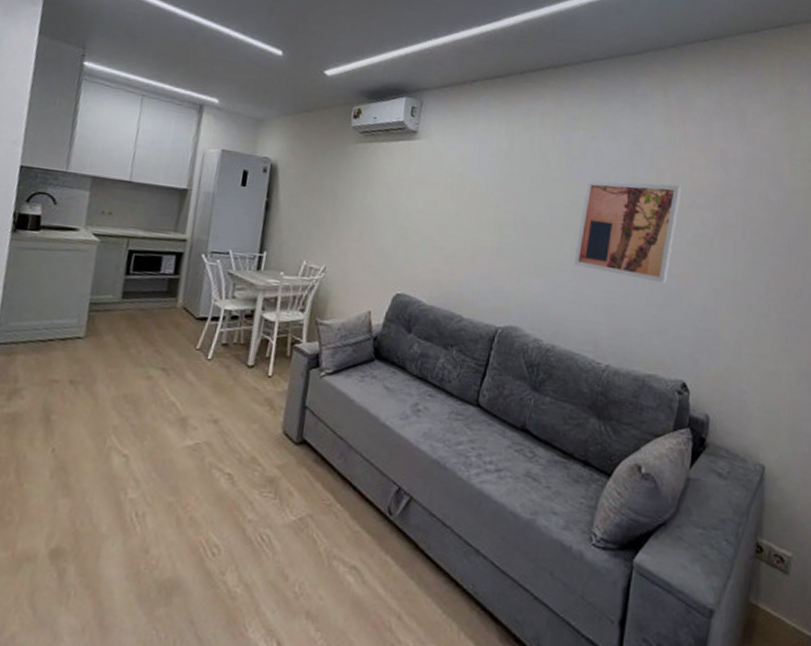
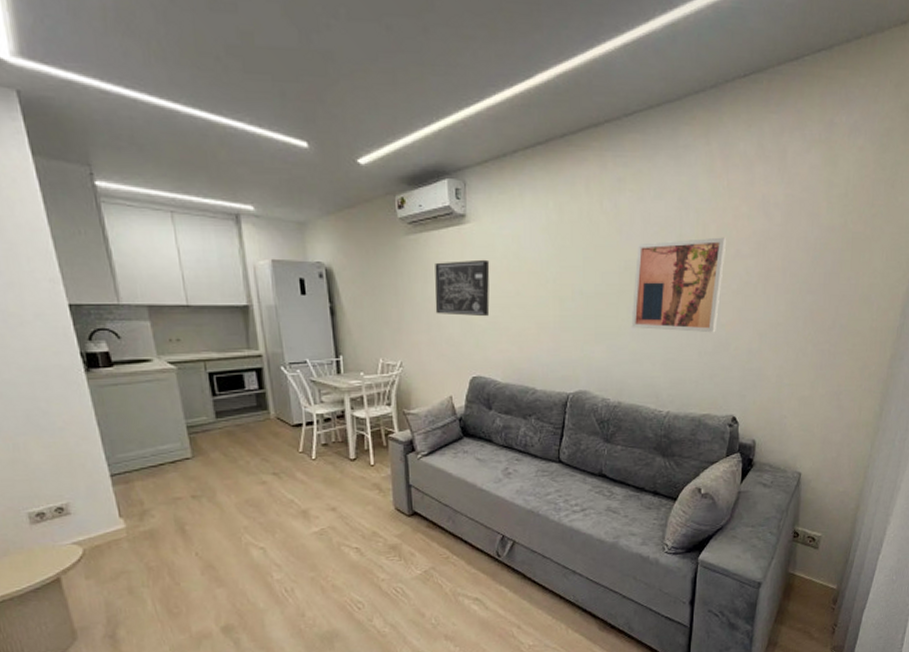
wall art: none [370,172,434,233] -> present [435,259,490,317]

